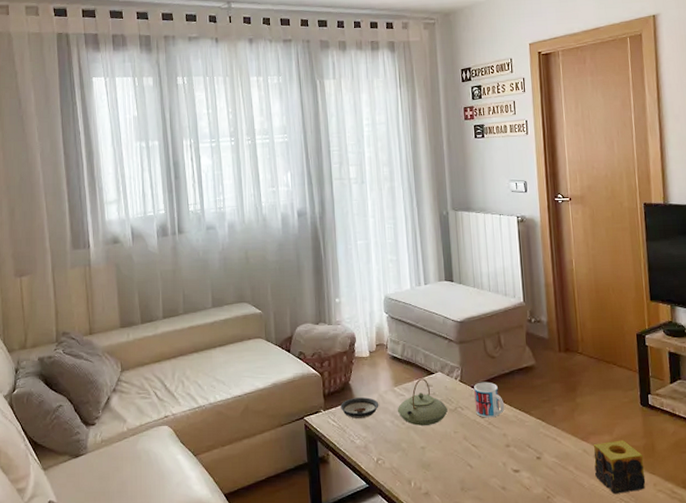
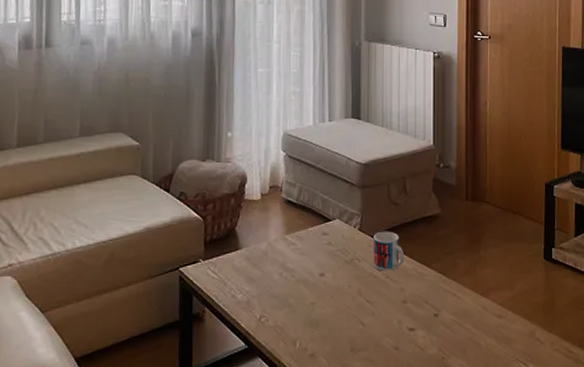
saucer: present [341,397,379,419] -> none [223,246,267,270]
teapot: present [397,378,448,426] -> none [287,226,343,279]
candle: present [593,440,646,494] -> none [493,296,543,354]

